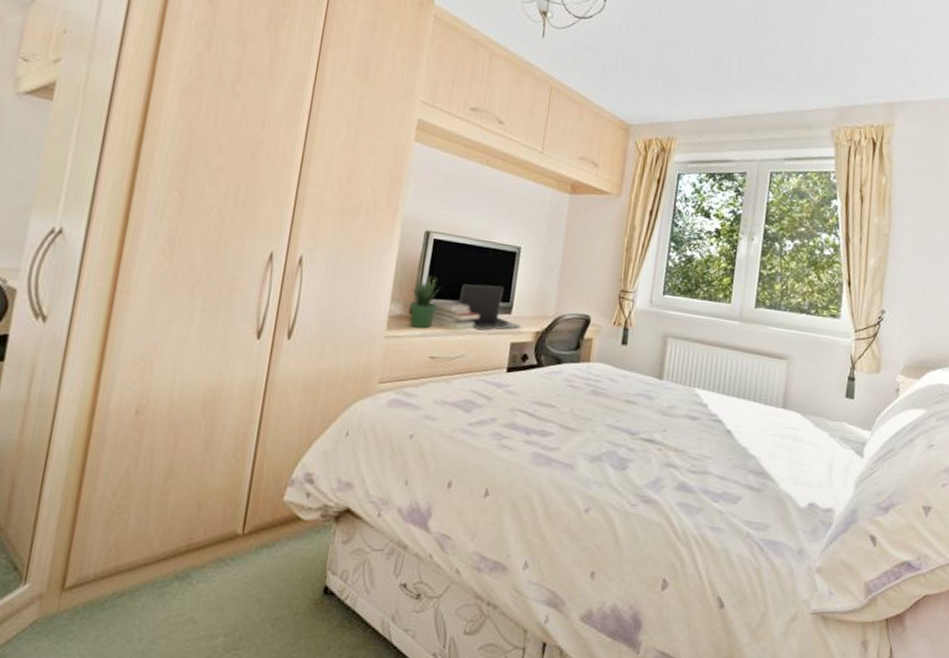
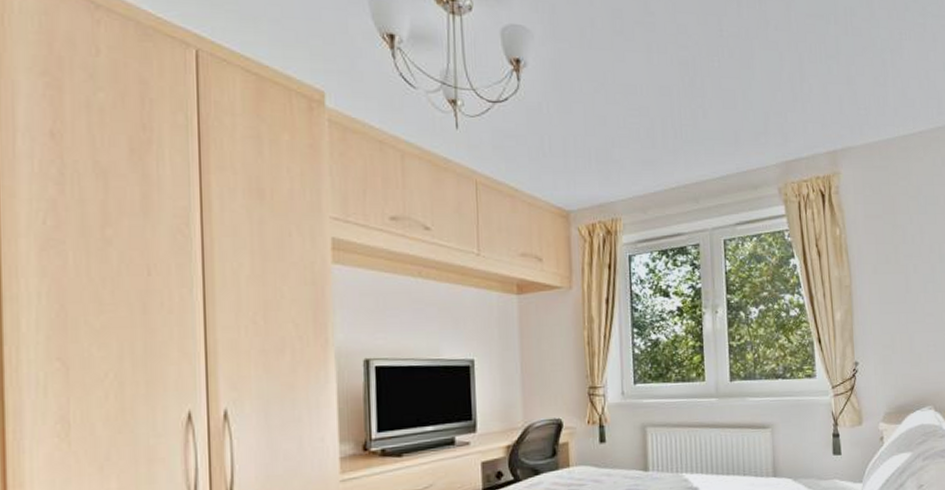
planter: present [408,276,438,329] -> none [361,407,393,466]
books: present [430,299,481,331] -> none [386,429,443,463]
laptop computer: present [458,284,521,330] -> none [415,405,489,455]

